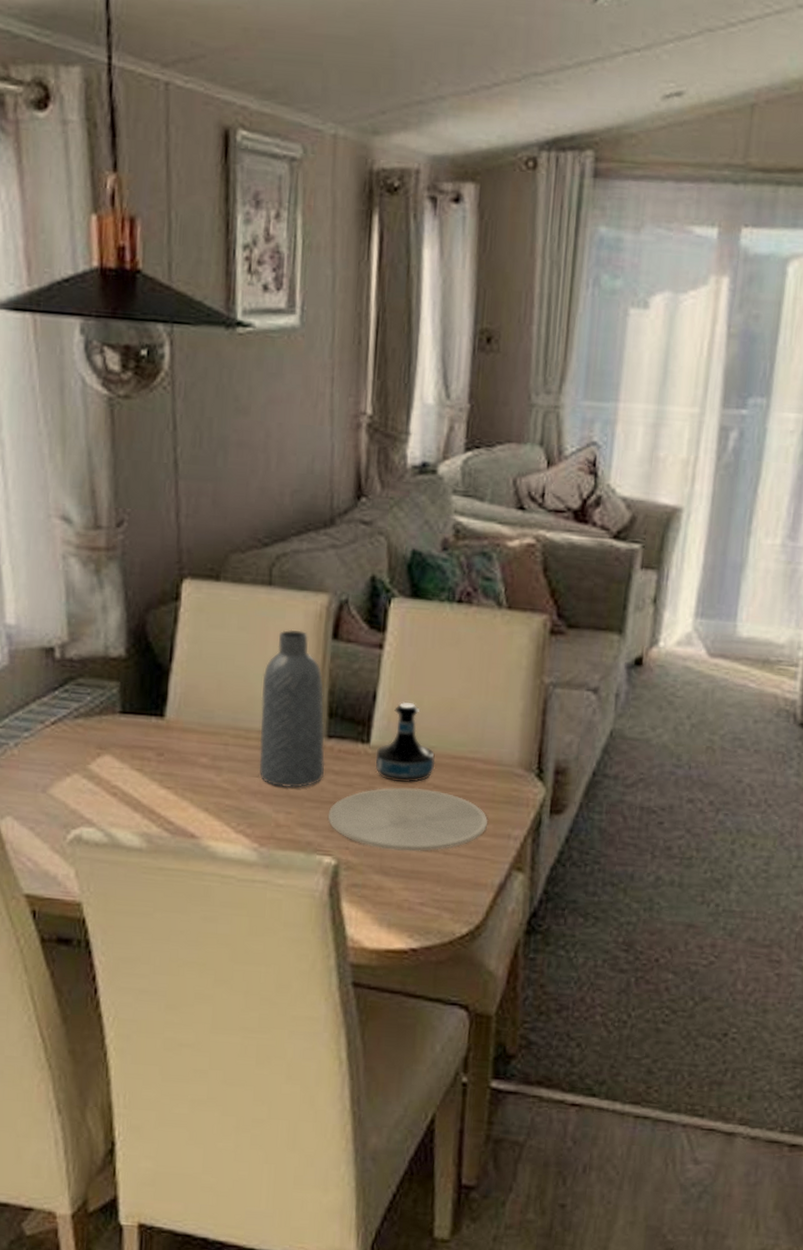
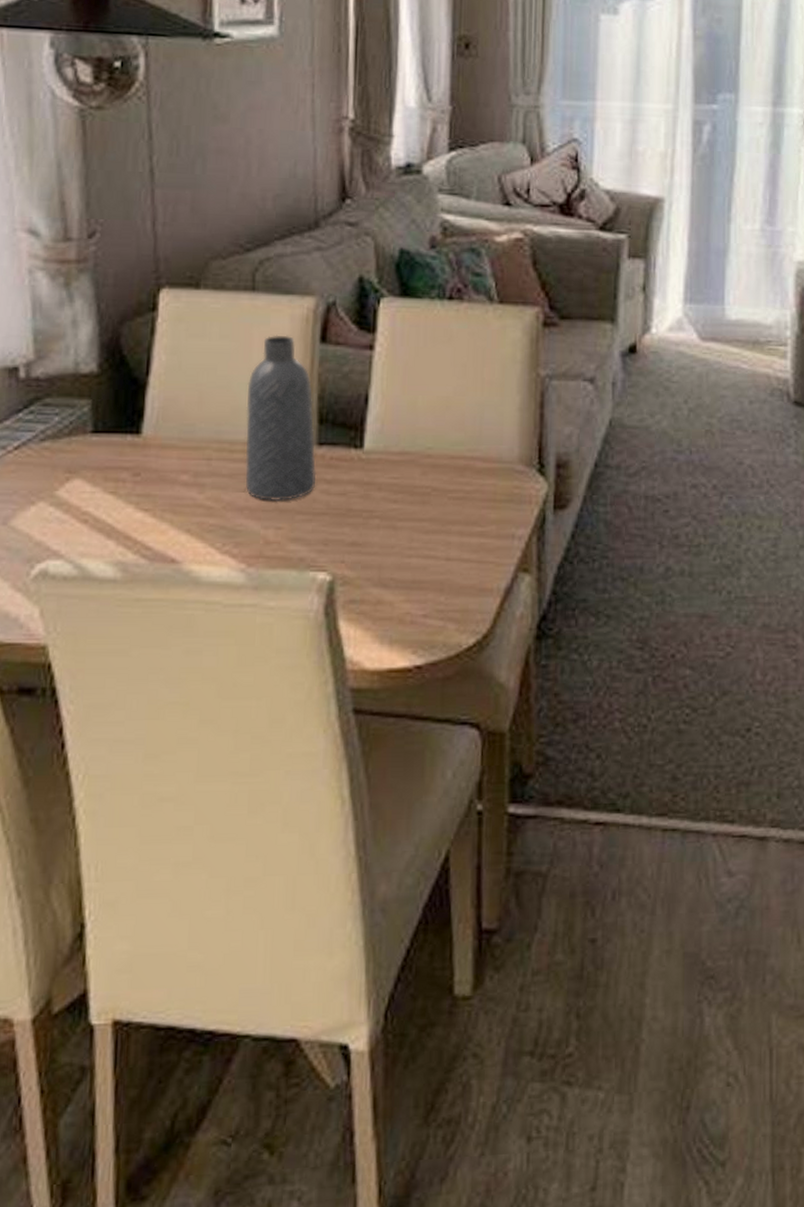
plate: present [327,787,488,852] -> none [321,493,491,560]
tequila bottle: present [375,702,435,782] -> none [369,404,433,488]

